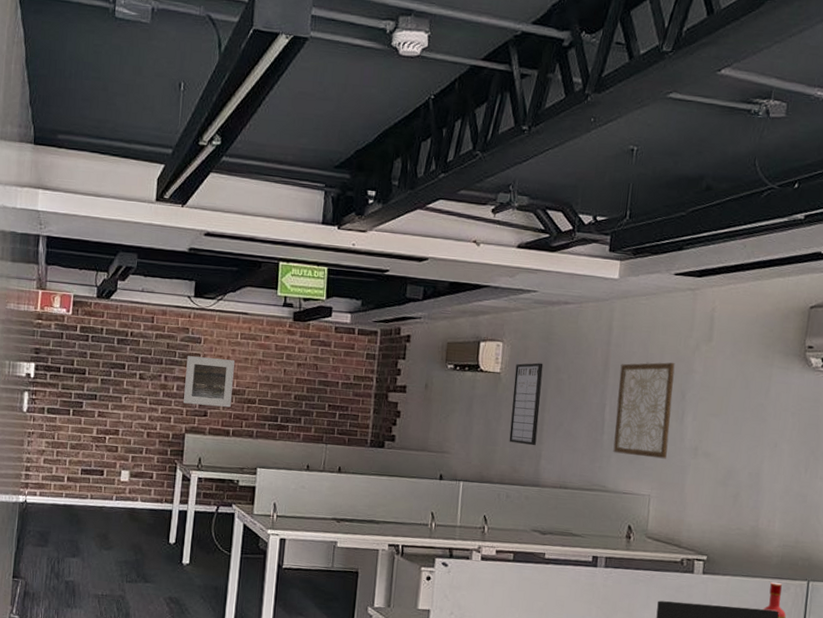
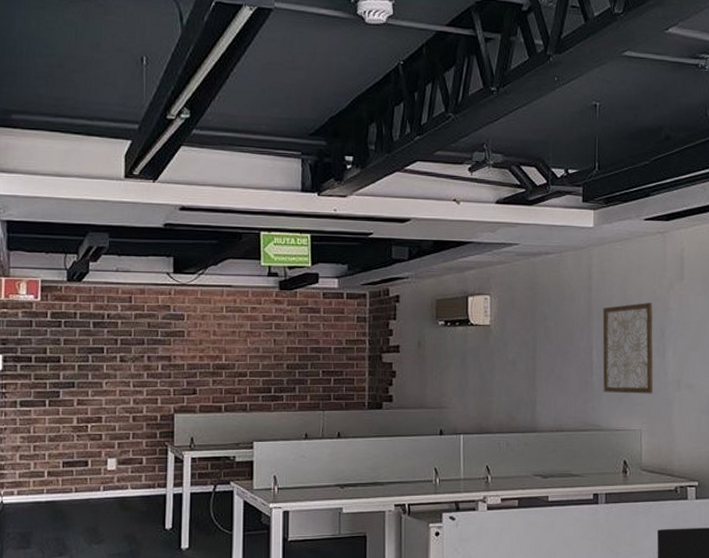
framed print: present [183,356,236,408] -> none [170,334,222,383]
writing board: present [509,362,544,446] -> none [504,312,531,393]

